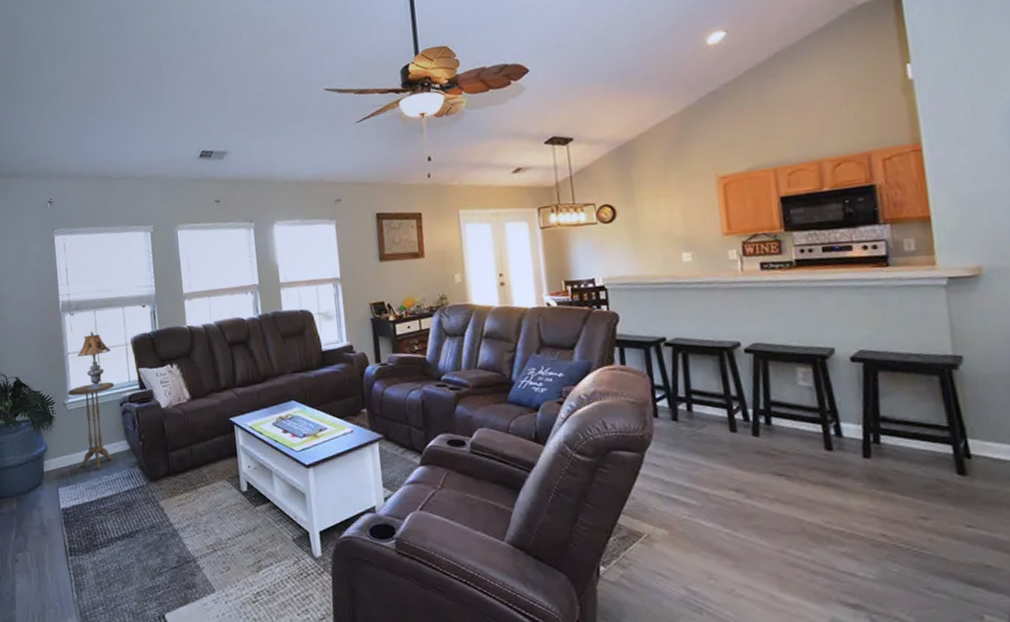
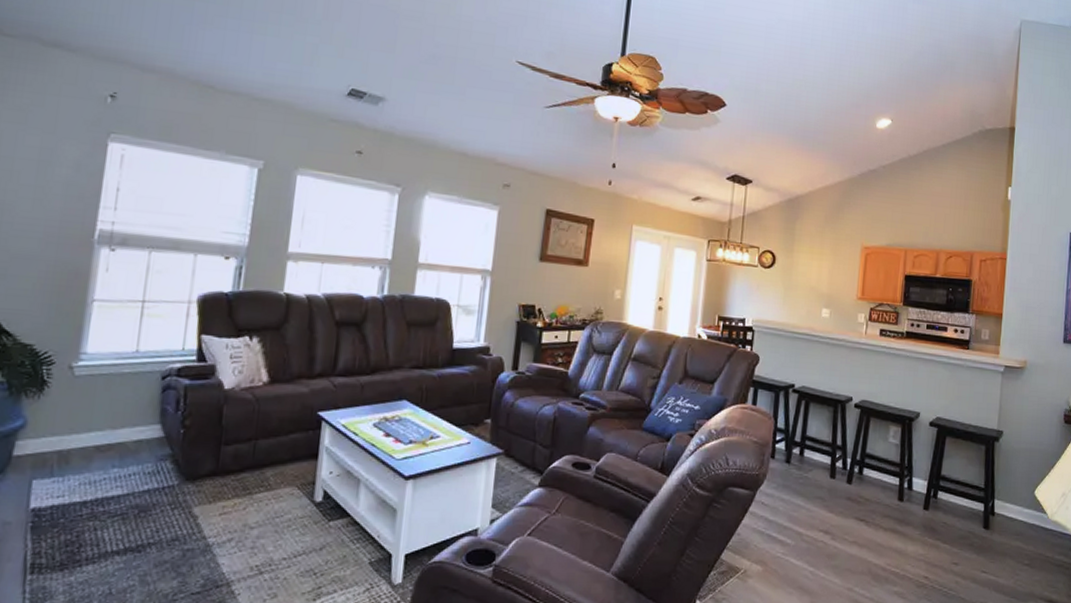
side table: present [67,382,115,471] -> none [76,345,159,461]
table lamp: present [77,331,112,390] -> none [107,276,165,355]

